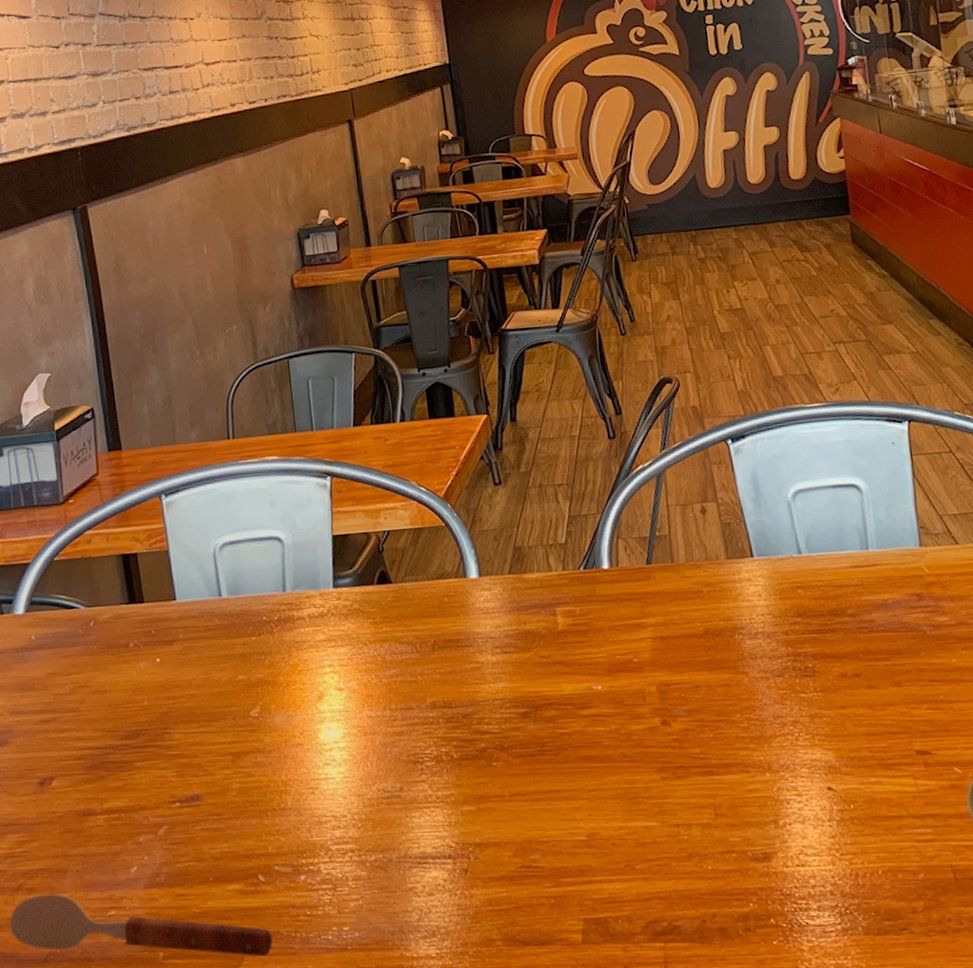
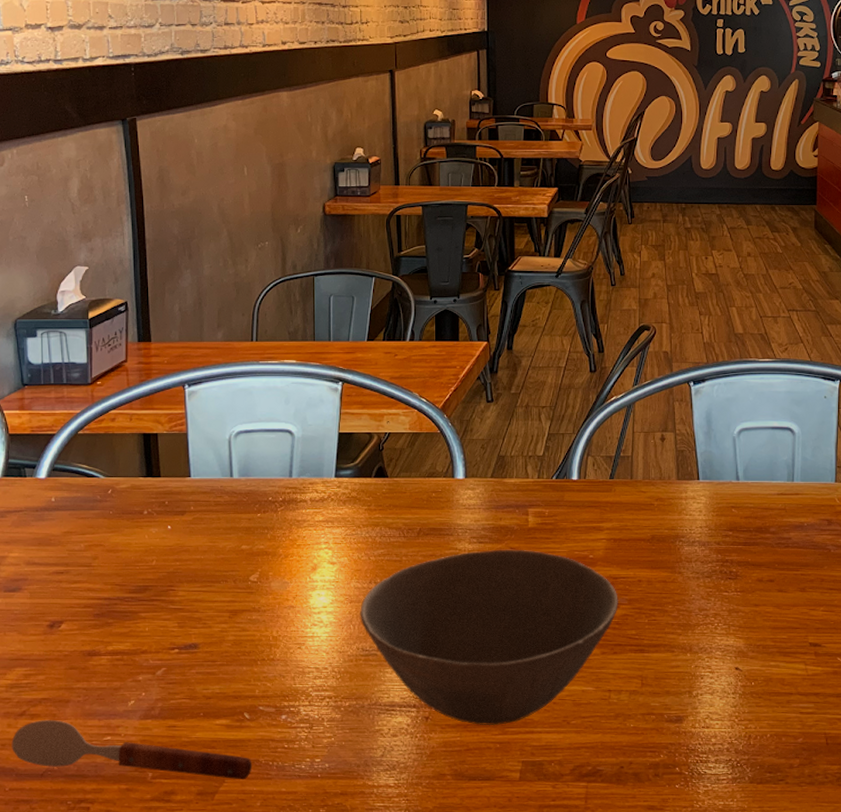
bowl: none [376,658,676,877] -> present [360,549,618,726]

